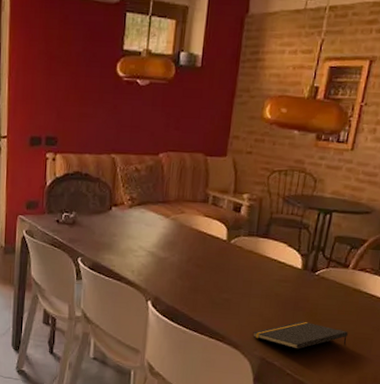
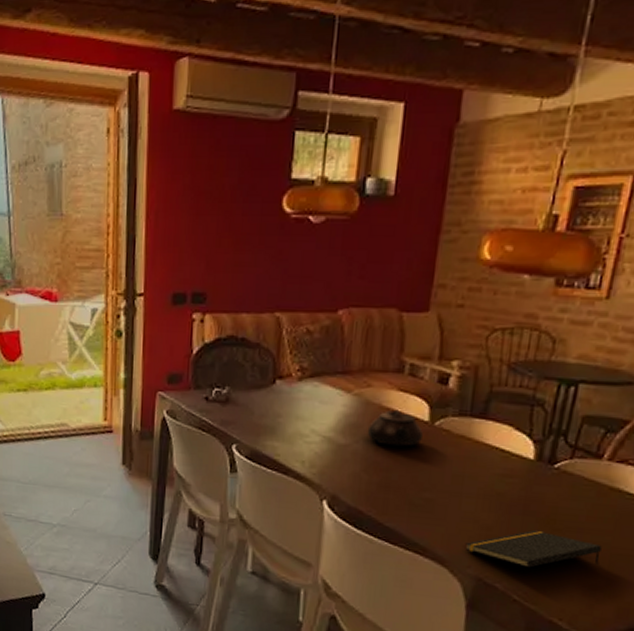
teapot: none [181,230,222,259] -> present [367,409,423,447]

